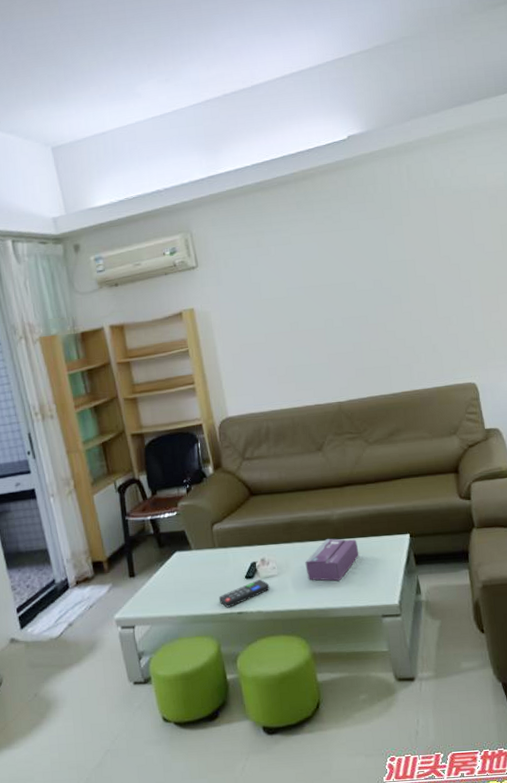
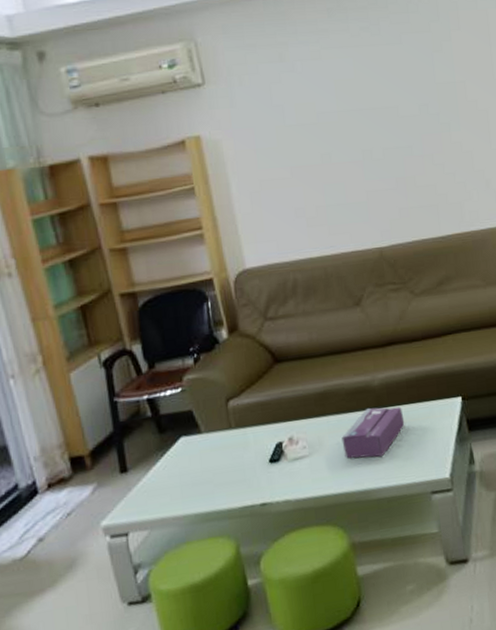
remote control: present [218,580,270,608] -> none [236,462,300,500]

